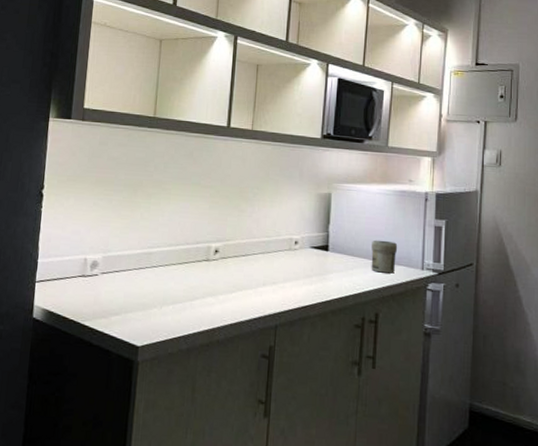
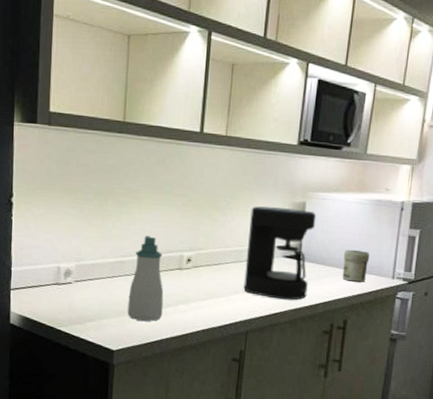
soap bottle: none [153,227,191,315] -> present [127,236,164,321]
coffee maker: none [272,197,342,293] -> present [243,206,317,301]

